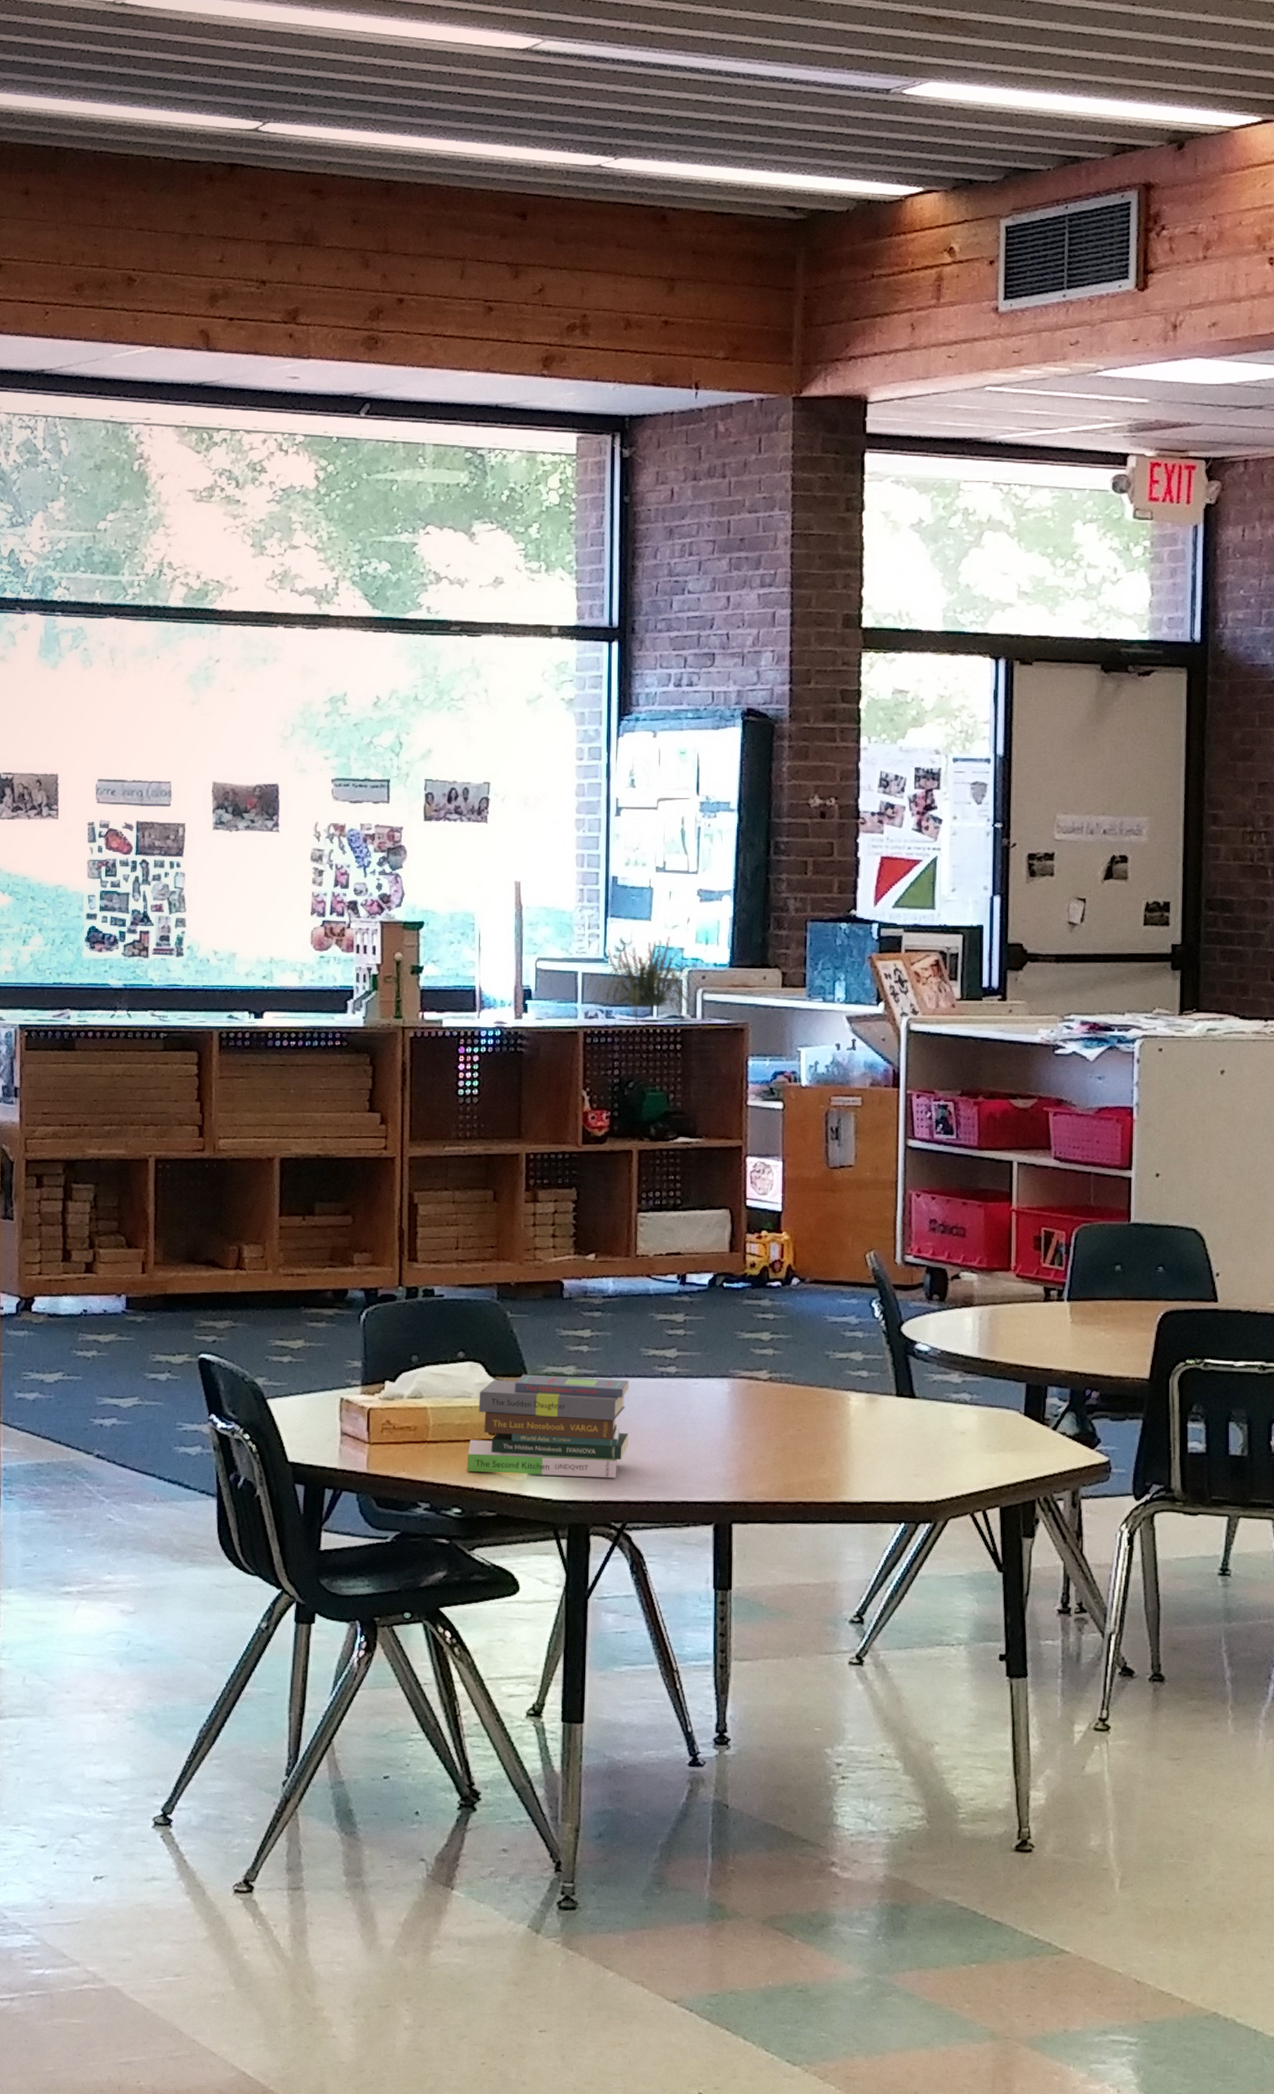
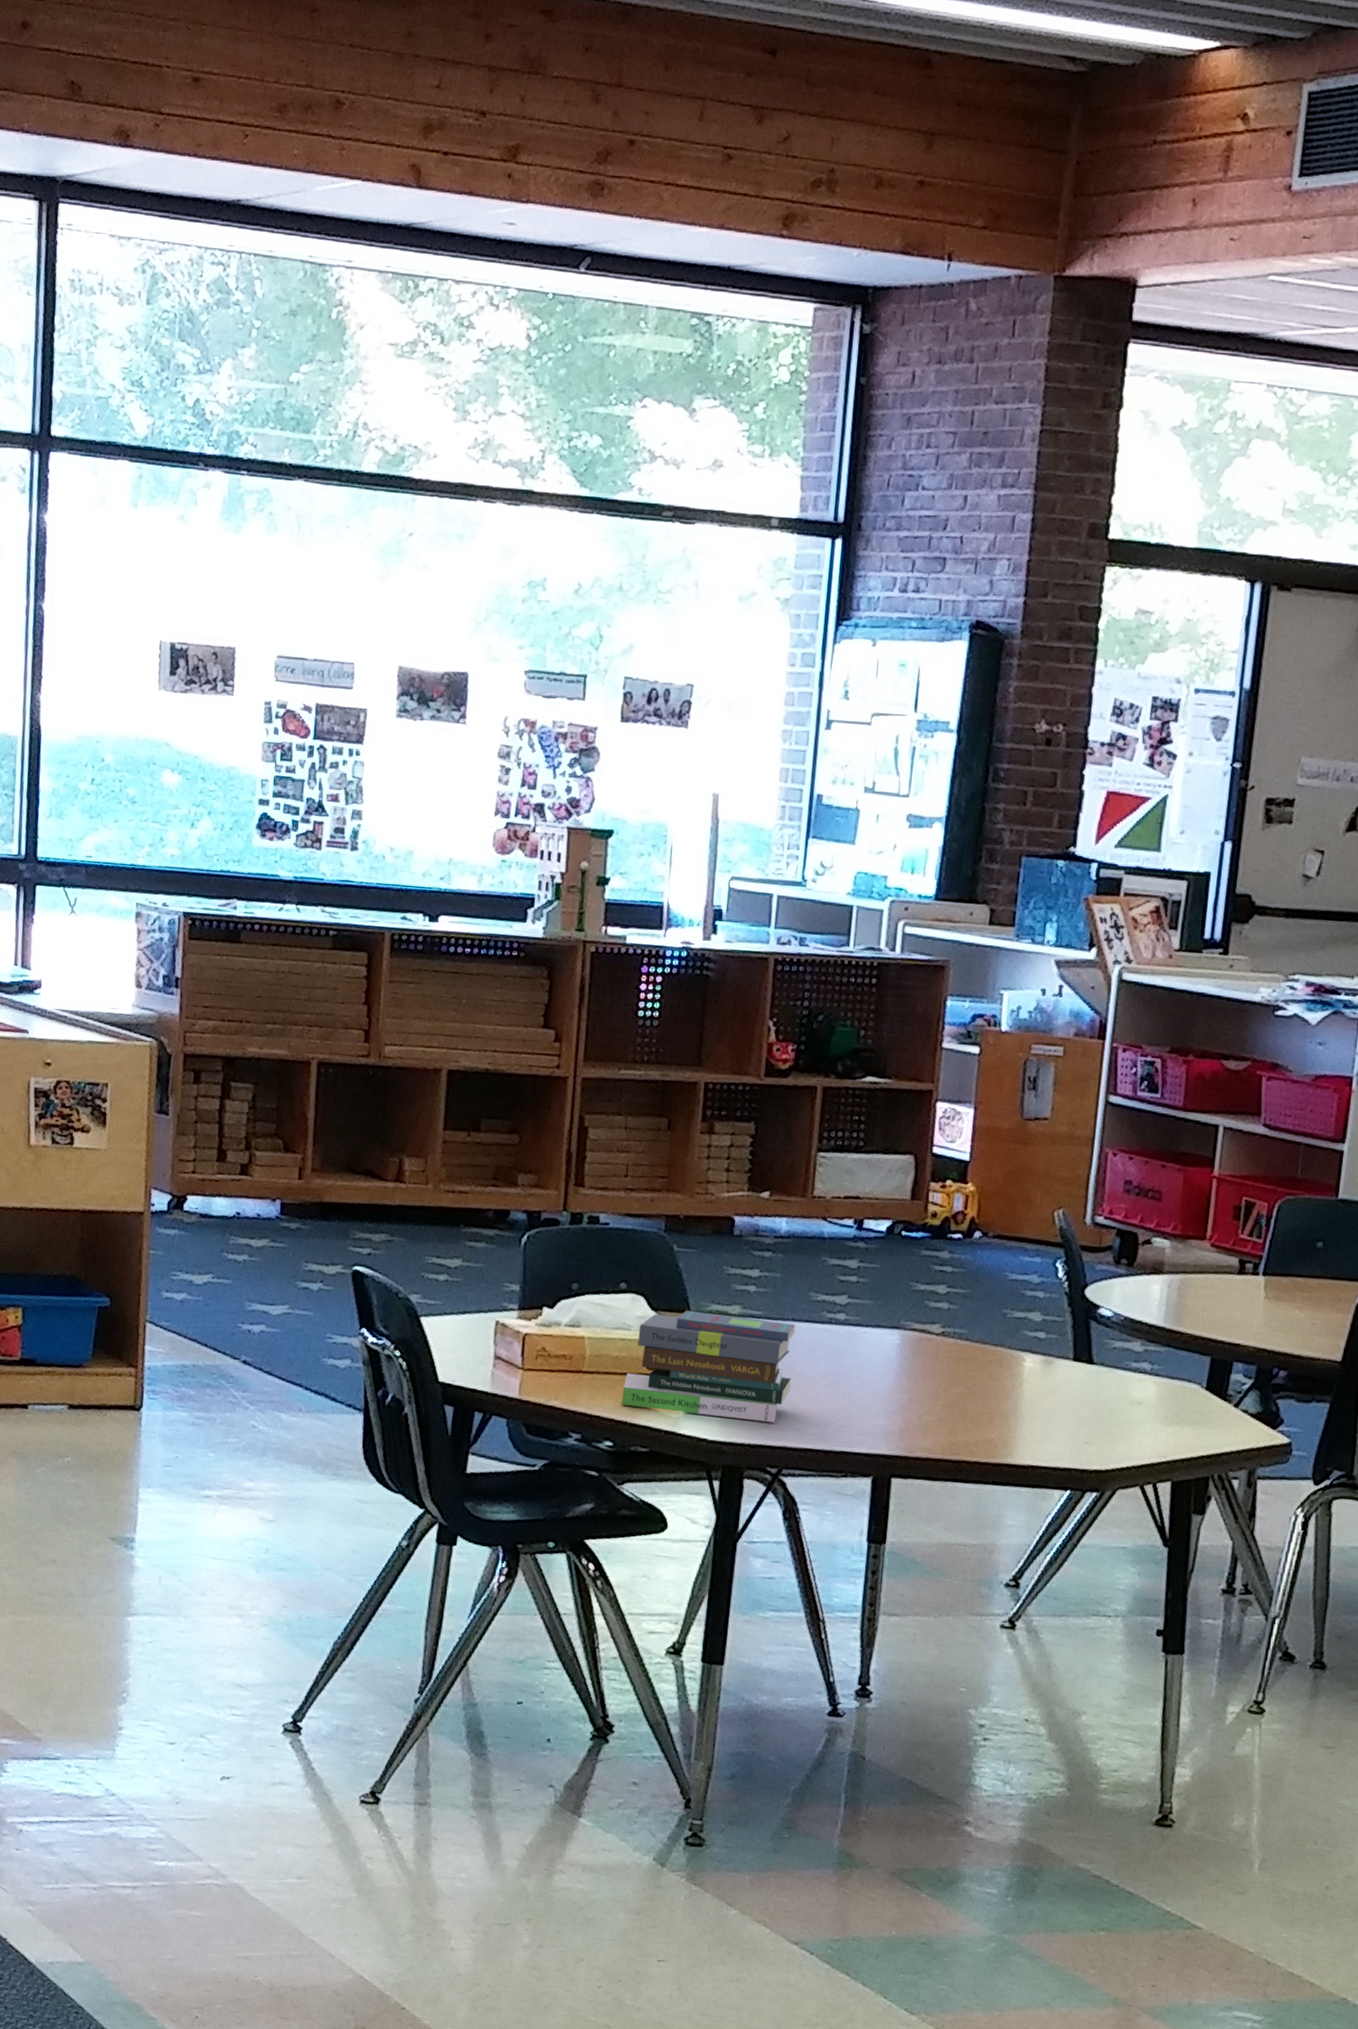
plant: present [586,936,709,1025] -> none [781,863,913,955]

